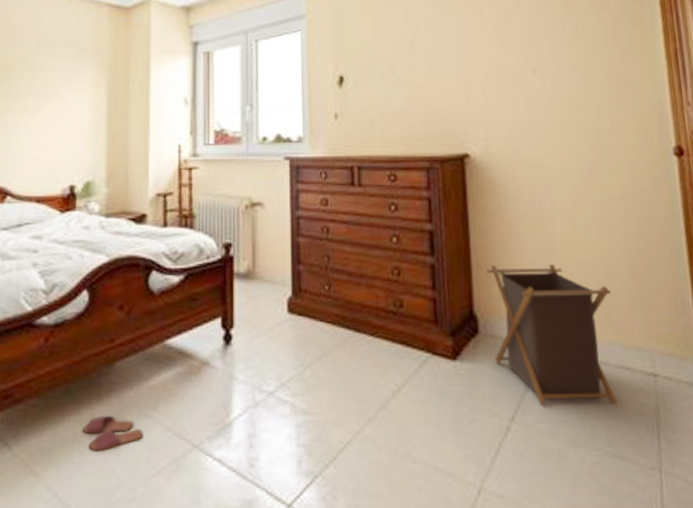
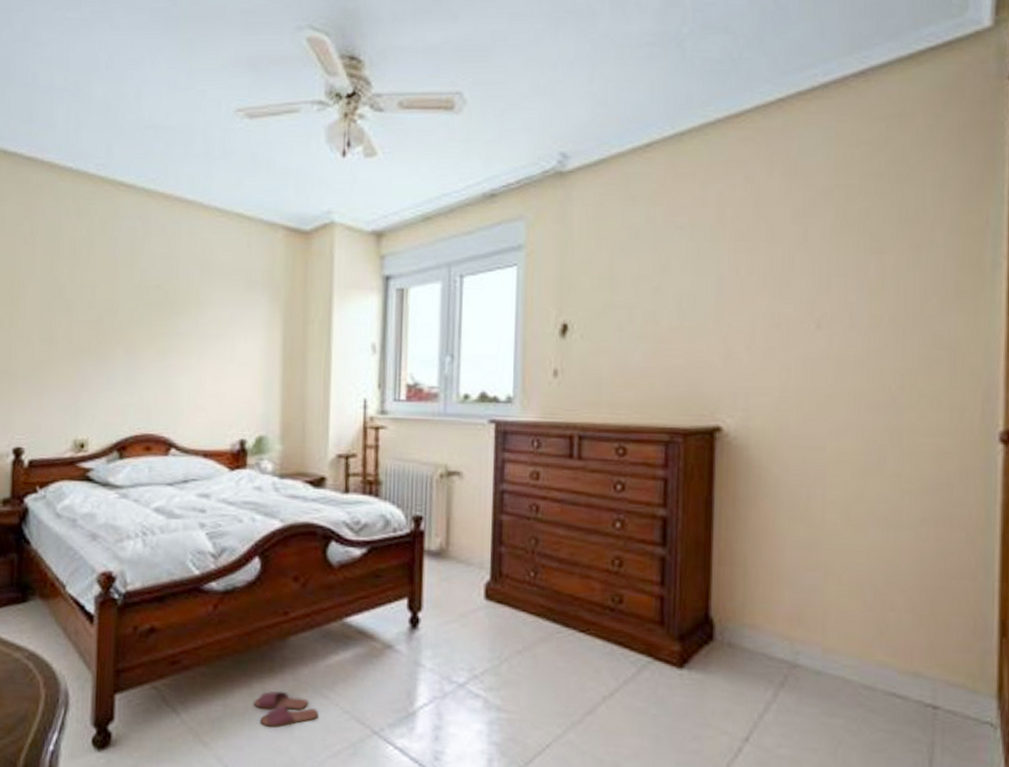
laundry basket: present [487,263,617,406] -> none [731,563,891,736]

